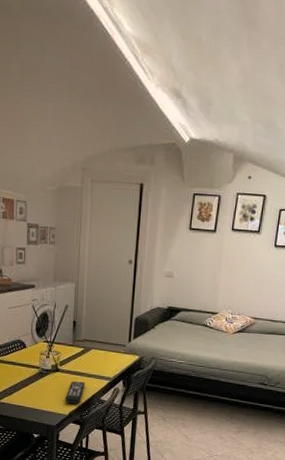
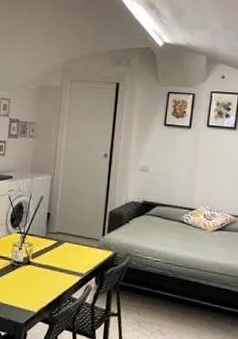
remote control: present [65,381,85,404] -> none [35,275,57,301]

